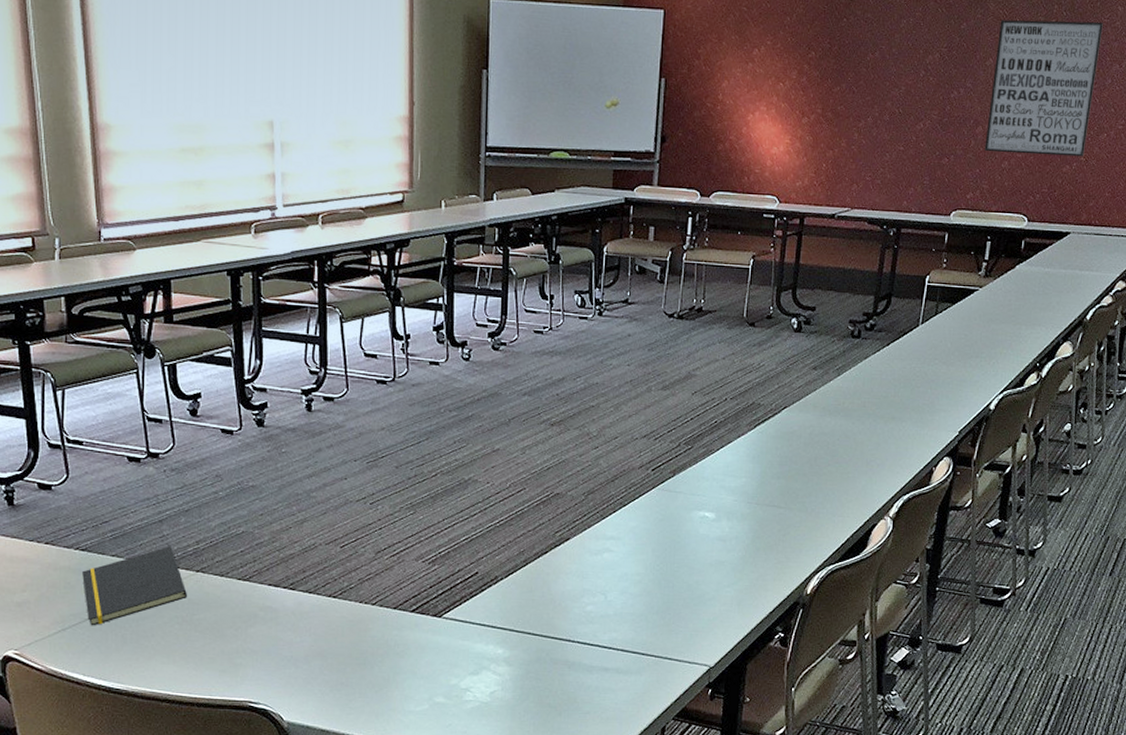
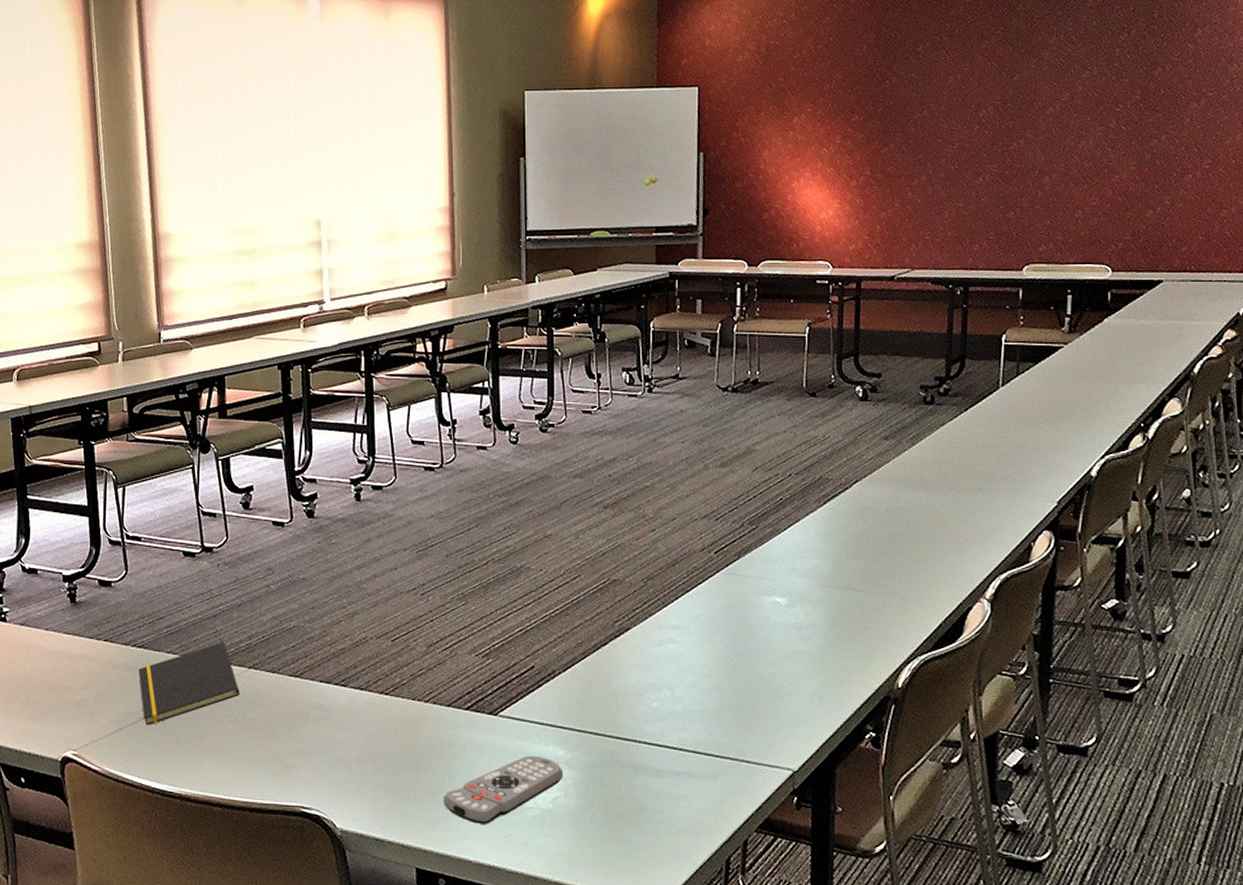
remote control: none [387,653,502,716] -> present [443,755,564,824]
wall art: present [984,19,1103,157] -> none [1053,61,1174,202]

